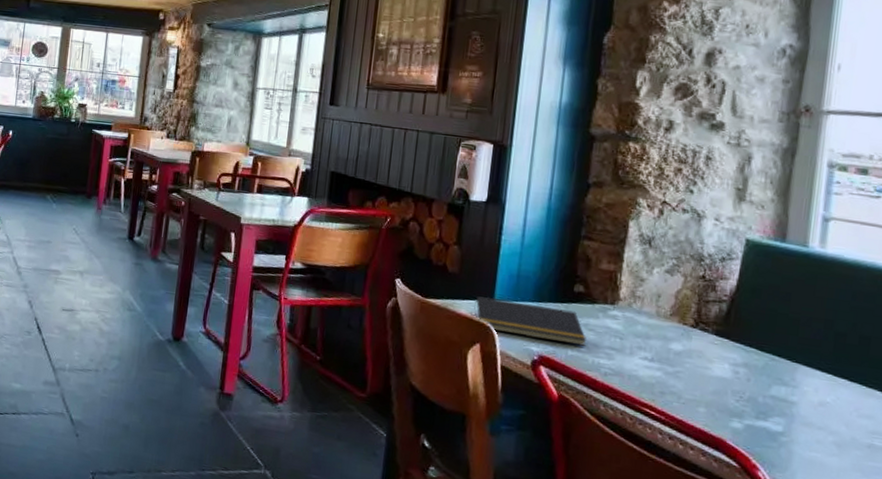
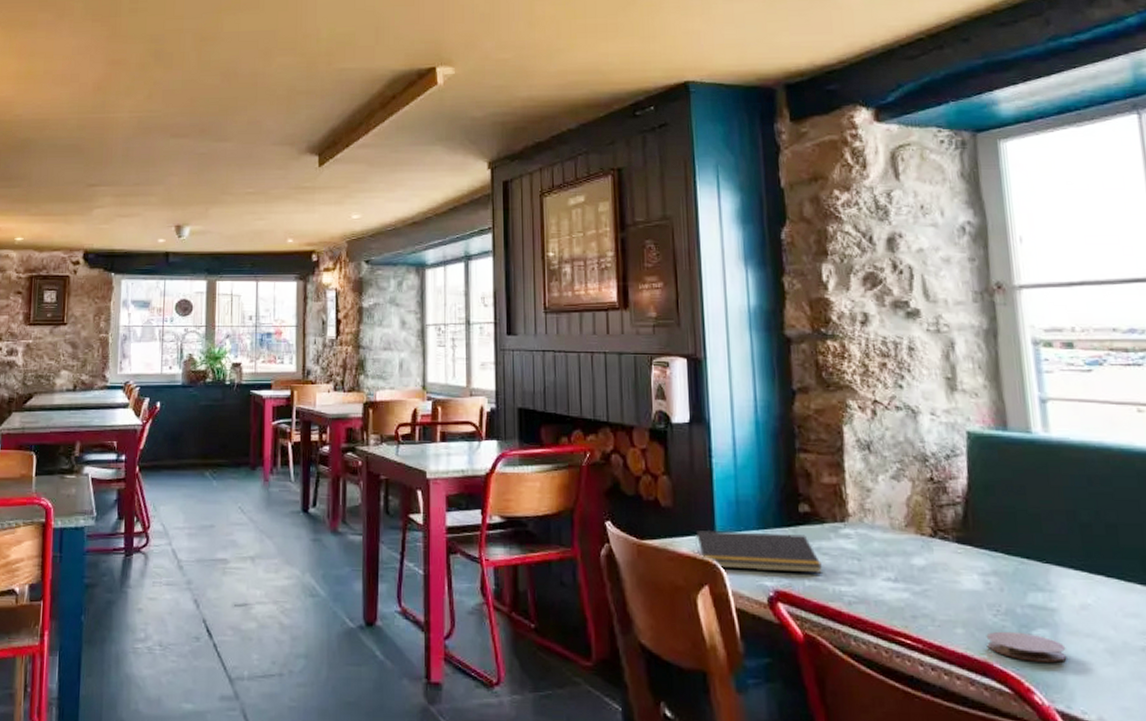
coaster: none [724,414,797,447] -> present [986,631,1067,663]

